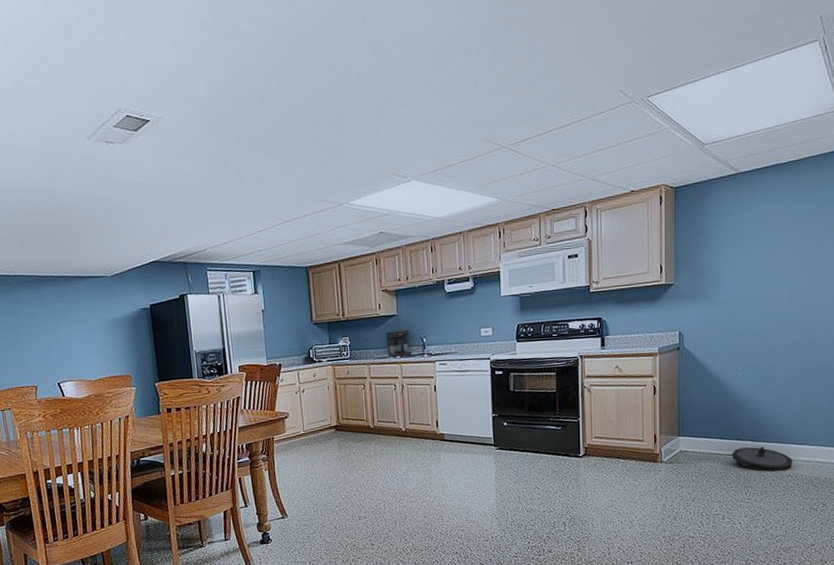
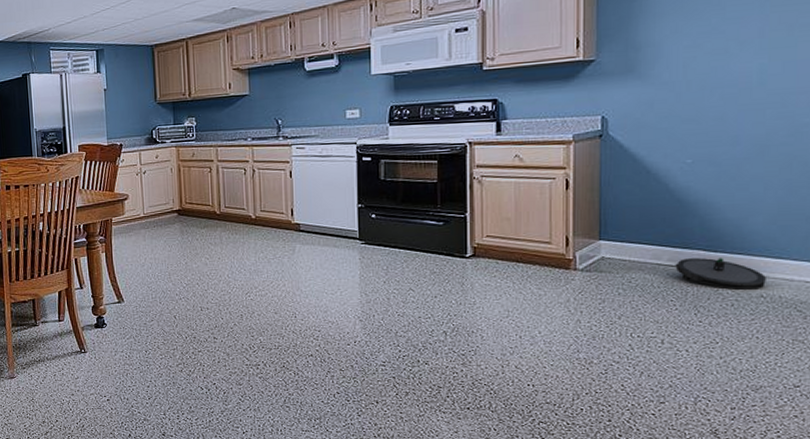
coffee maker: present [385,329,413,358] -> none [235,110,266,141]

